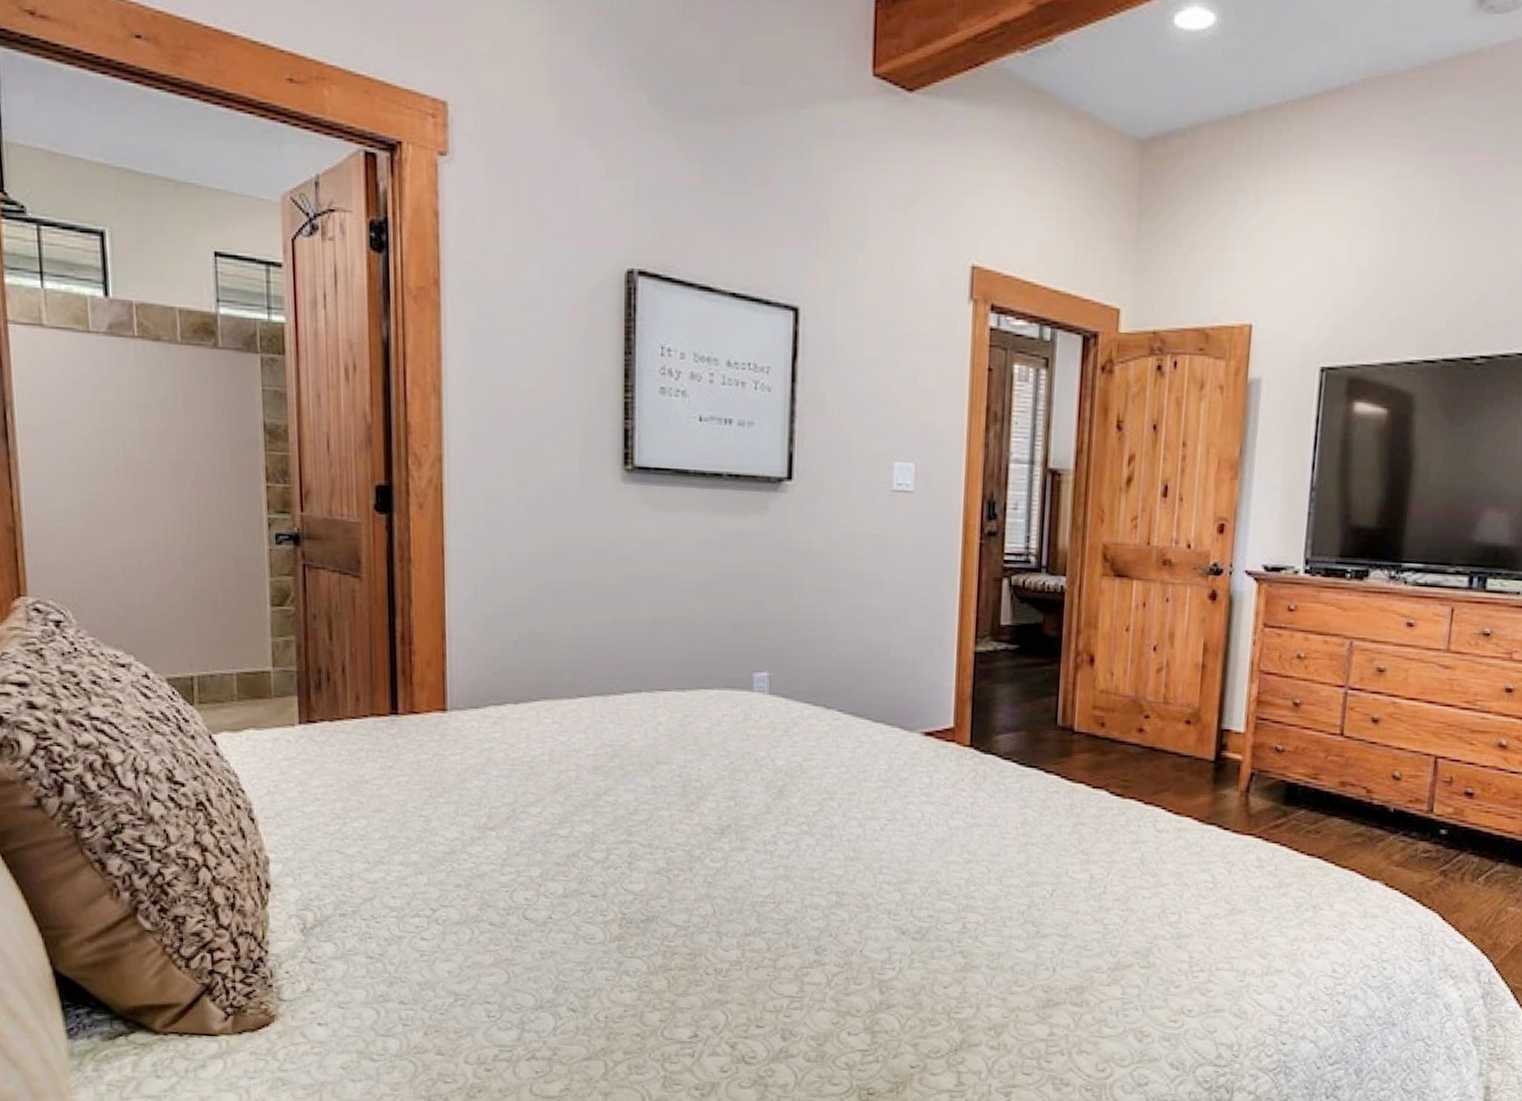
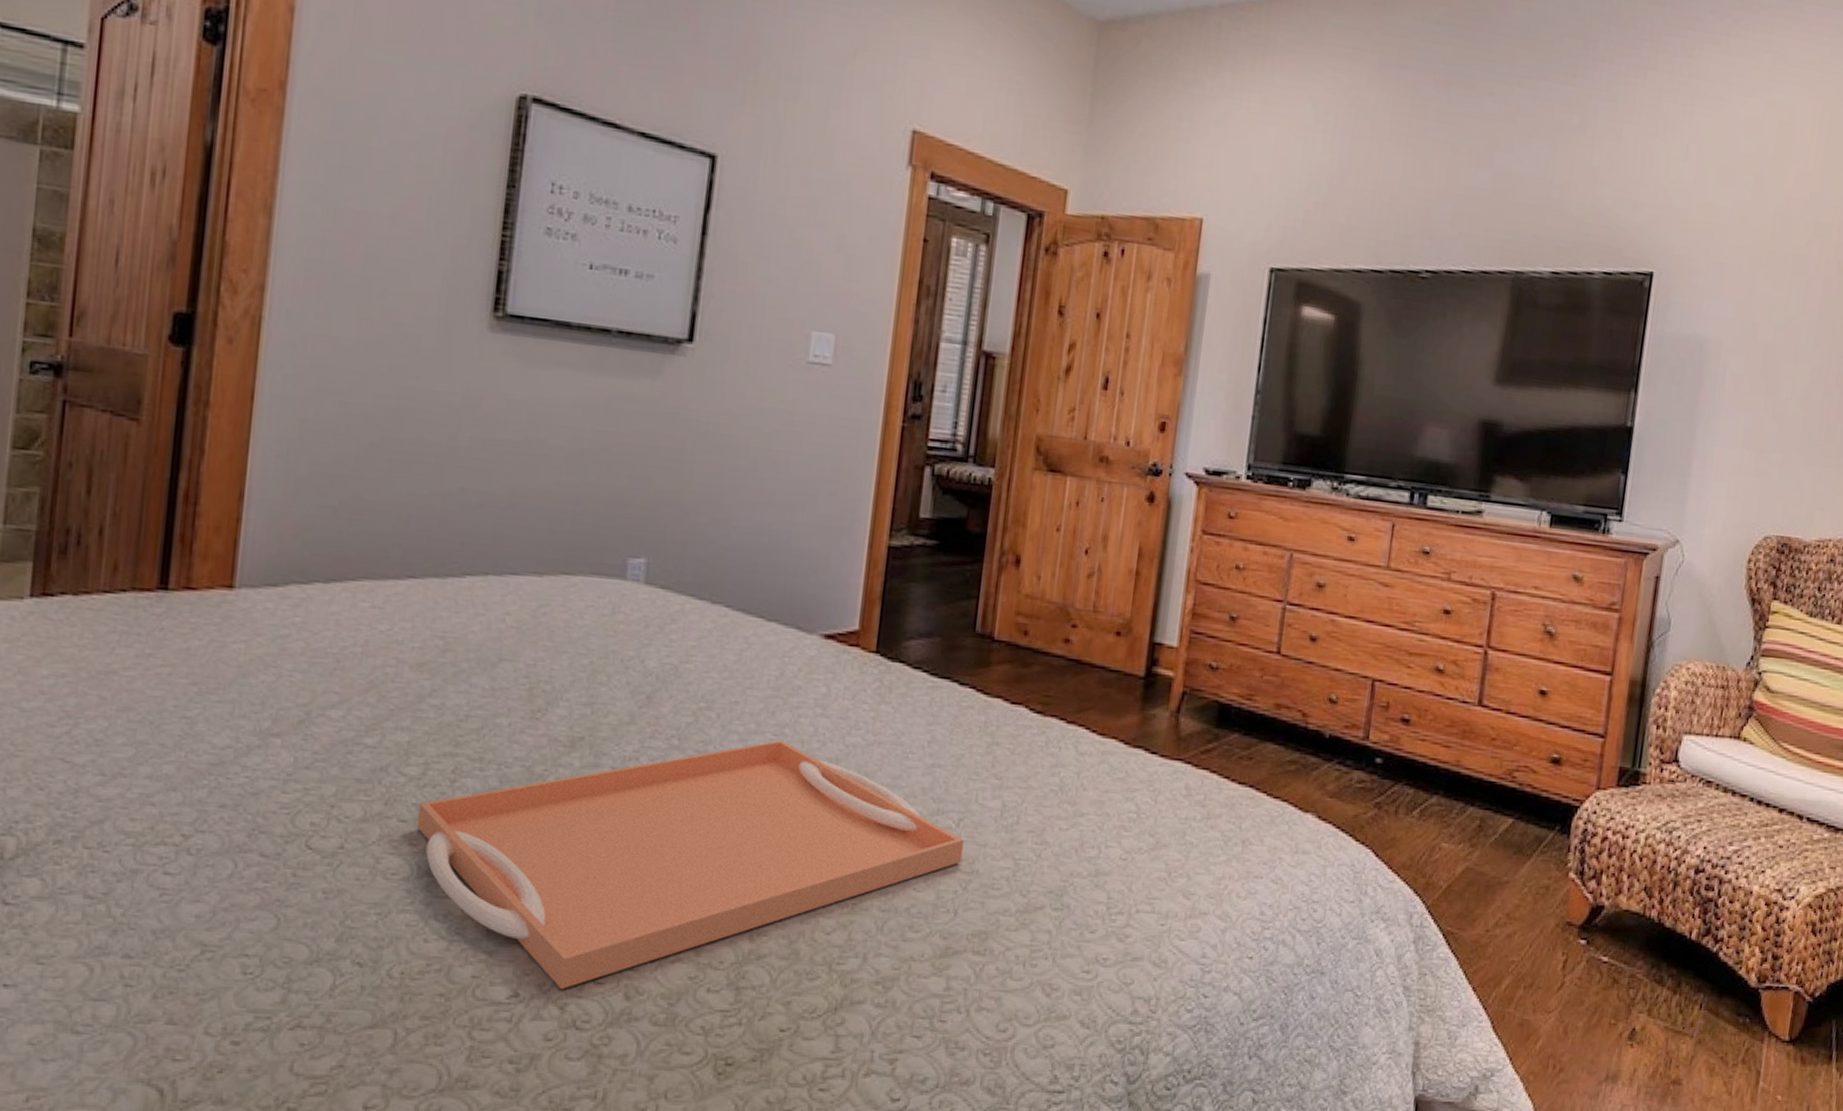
serving tray: none [605,824,1058,1031] -> present [416,739,964,989]

